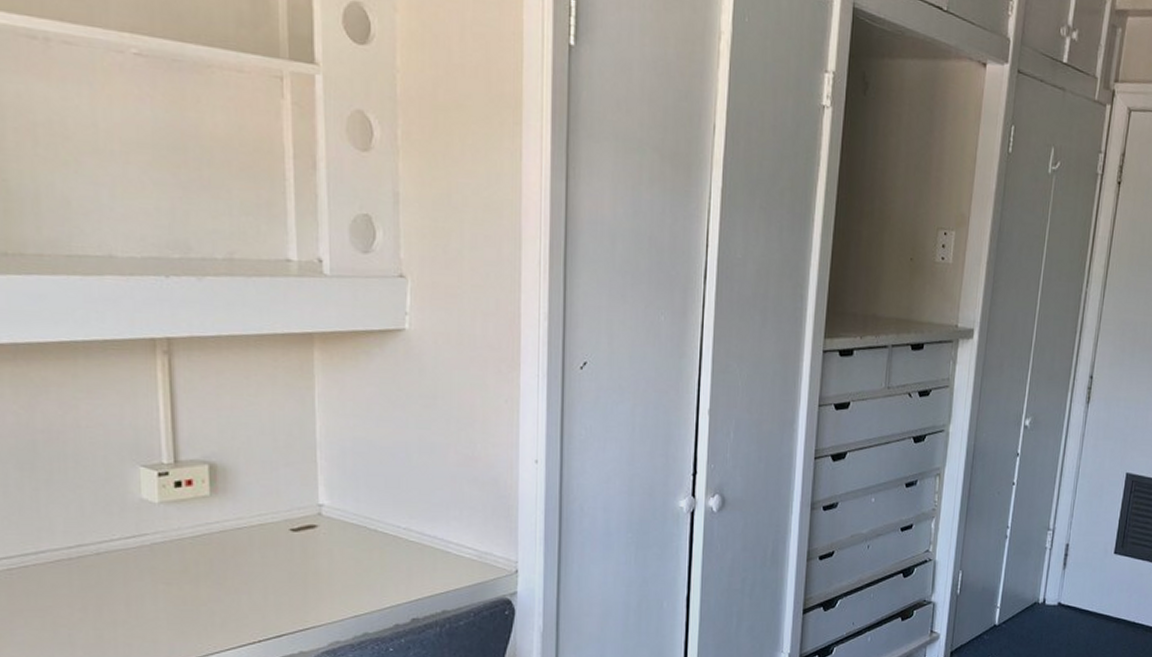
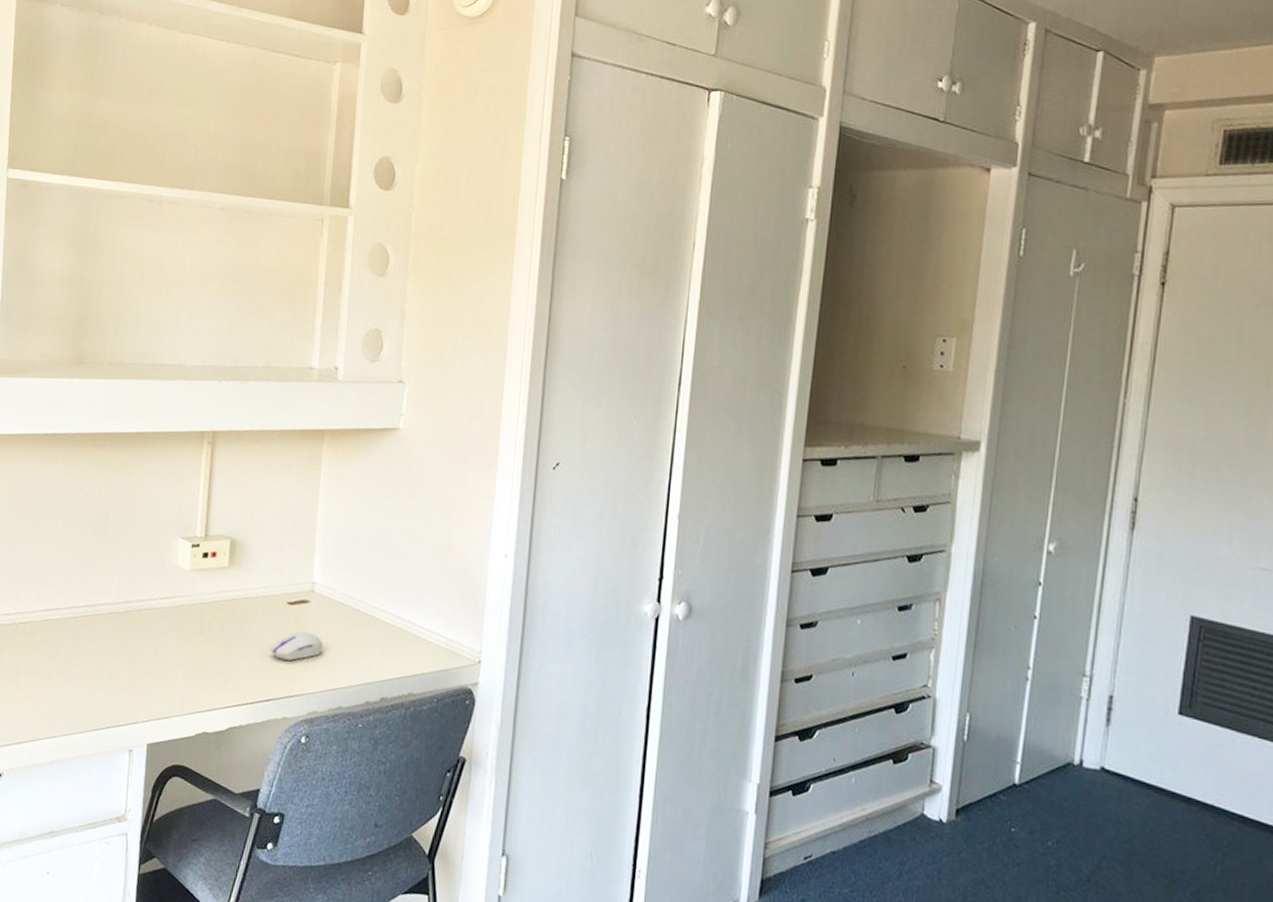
computer mouse: none [275,560,339,591] -> present [270,631,324,661]

